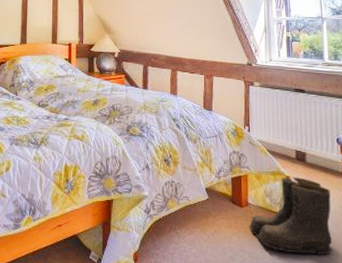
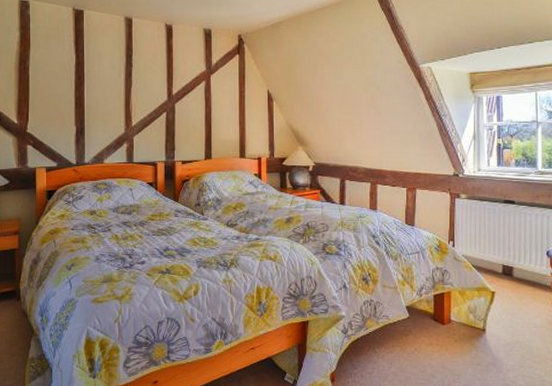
boots: present [249,177,332,255] -> none [451,292,537,370]

